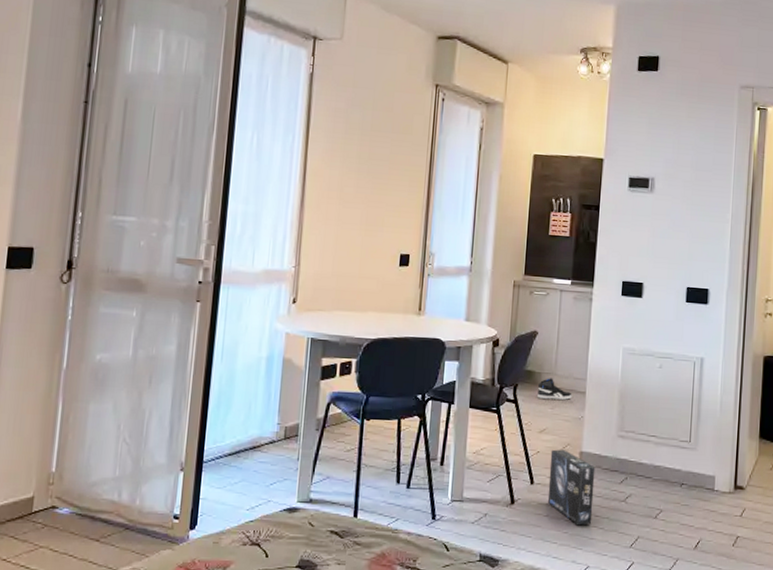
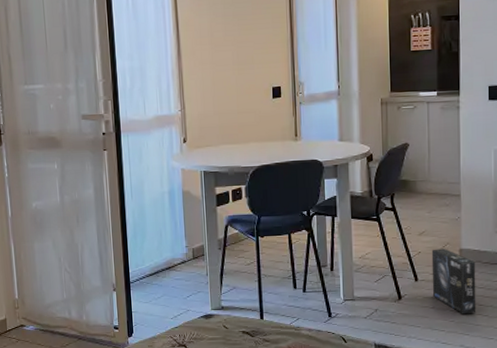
sneaker: present [538,378,572,400] -> none [414,185,448,204]

